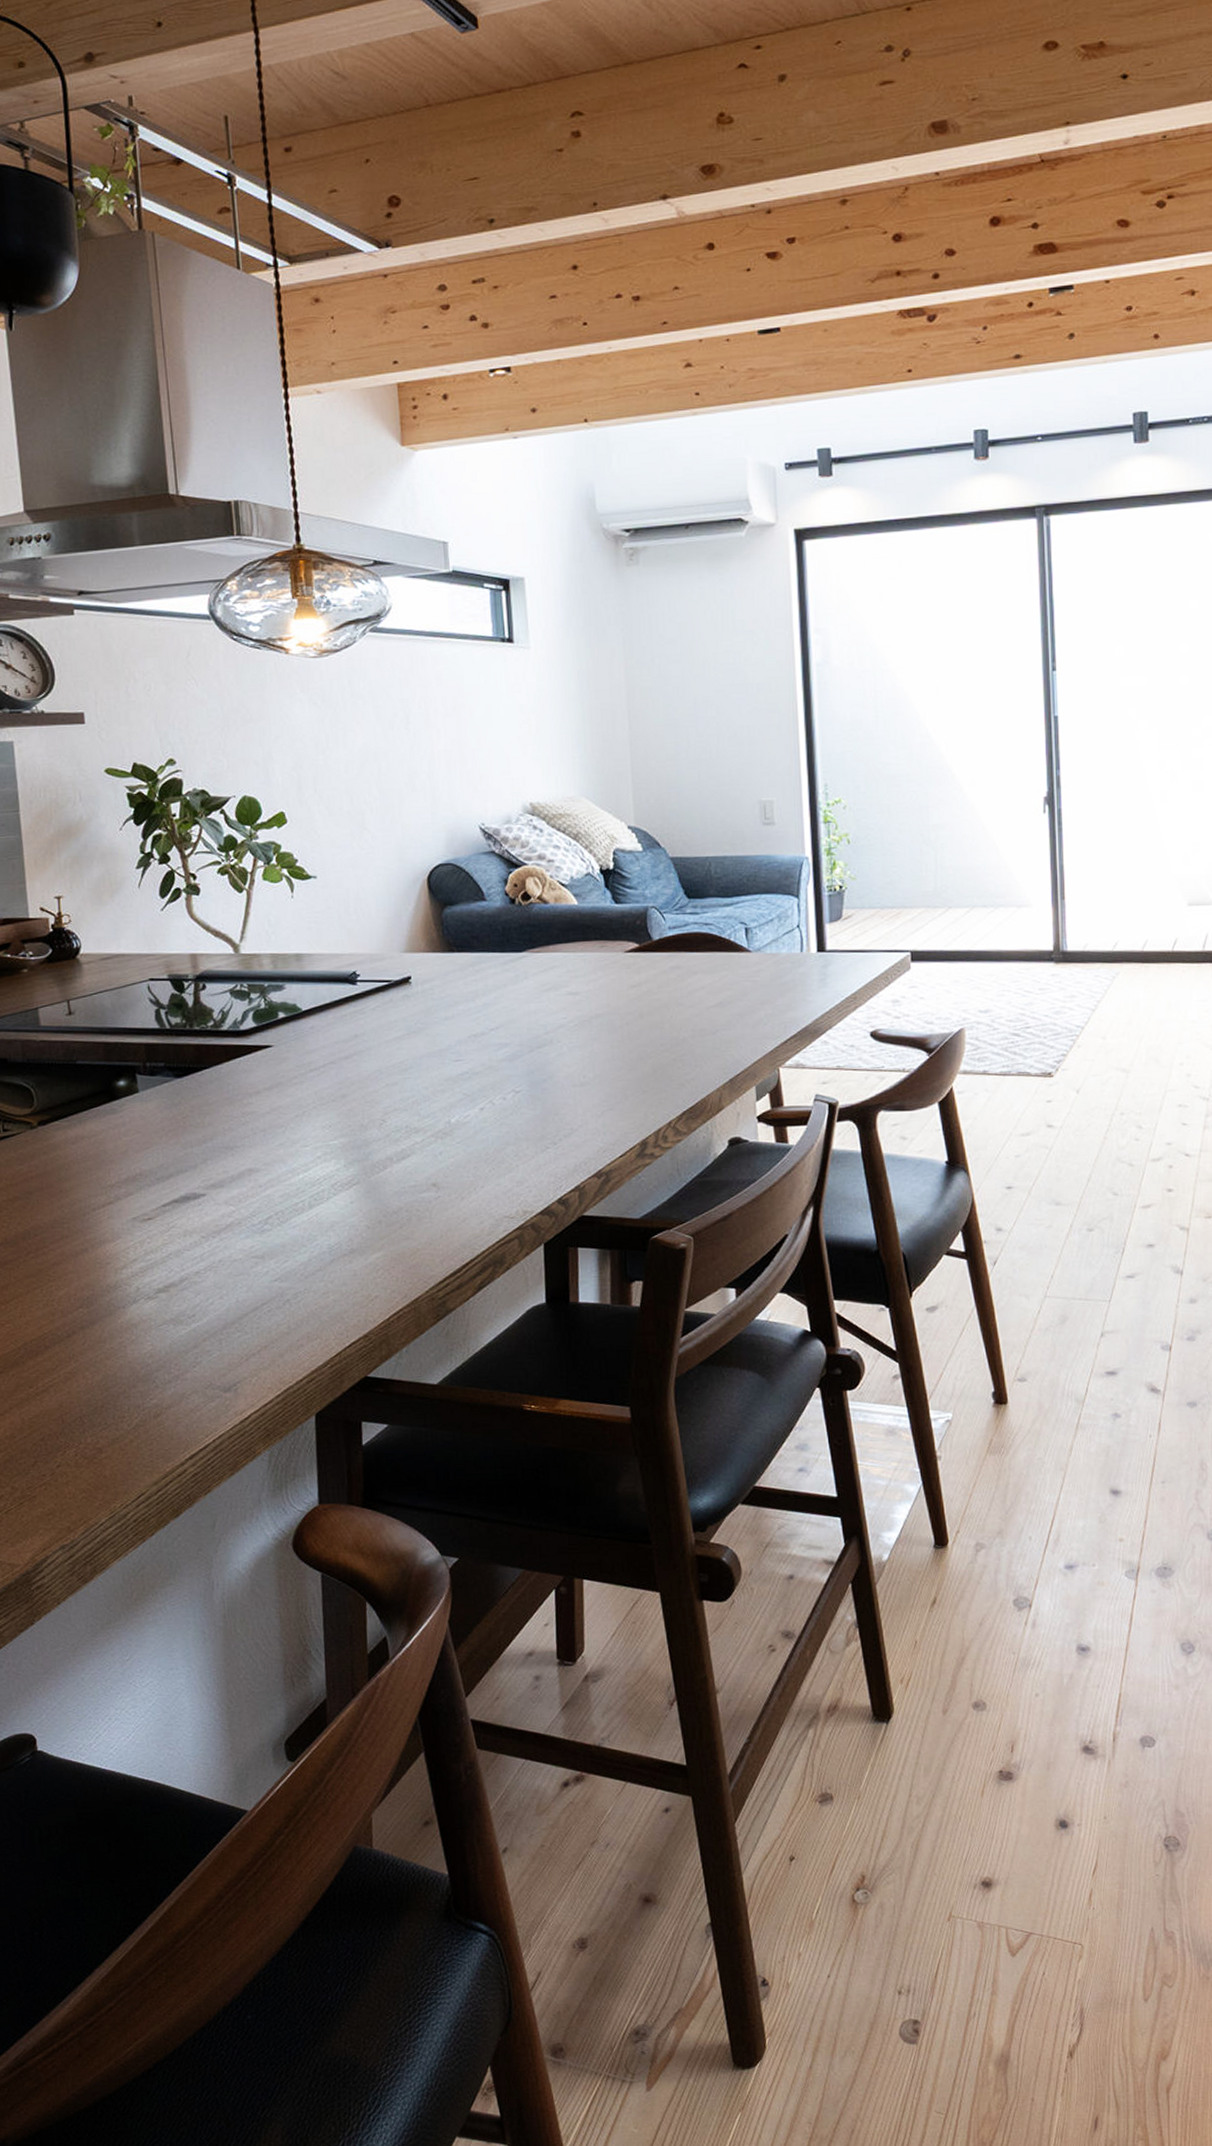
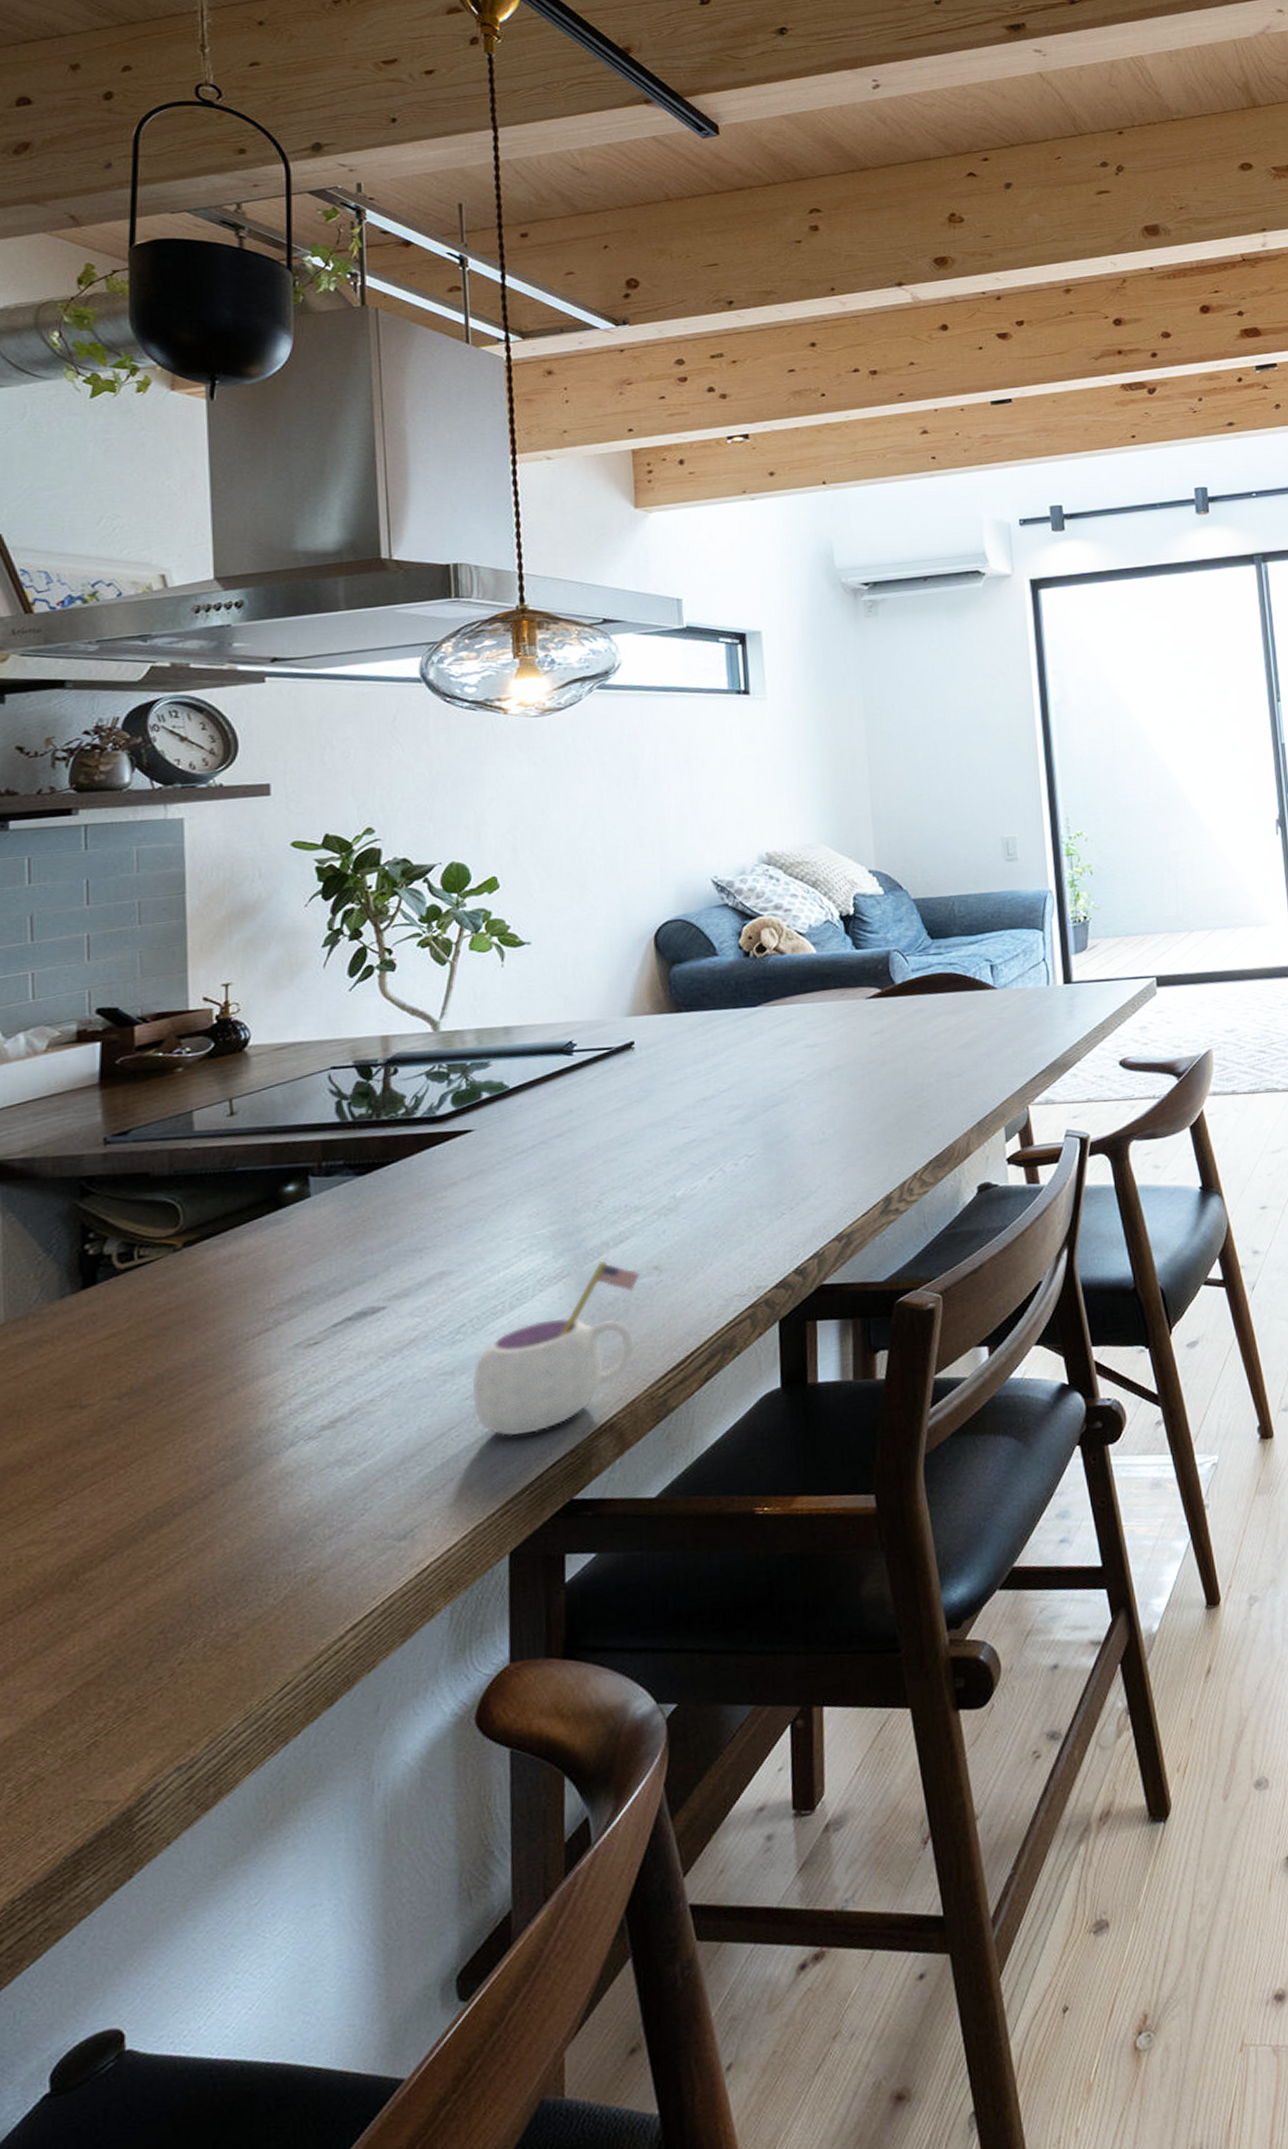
mug: none [279,1173,421,1317] -> present [472,1260,641,1437]

